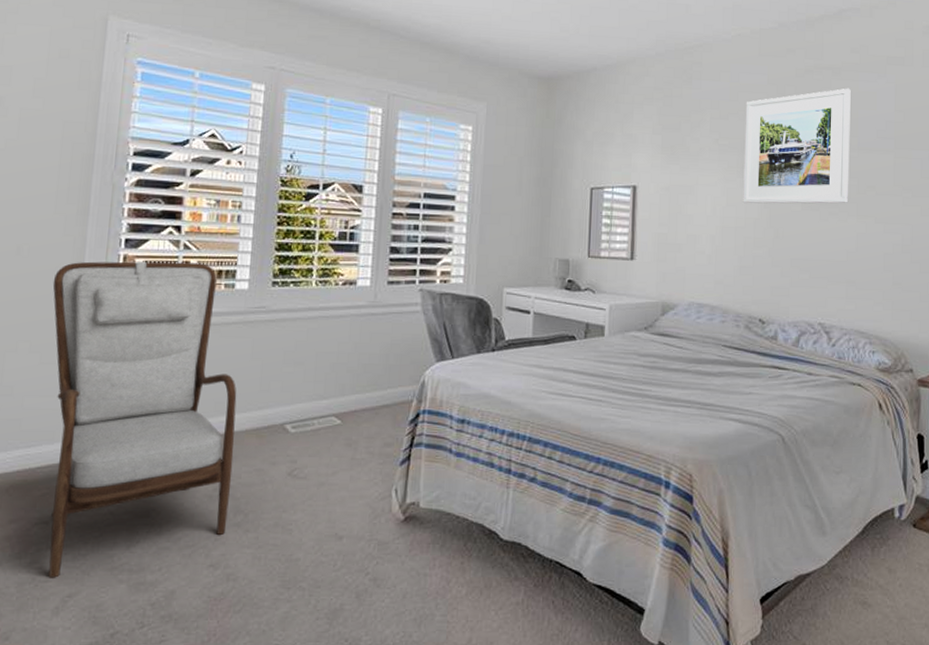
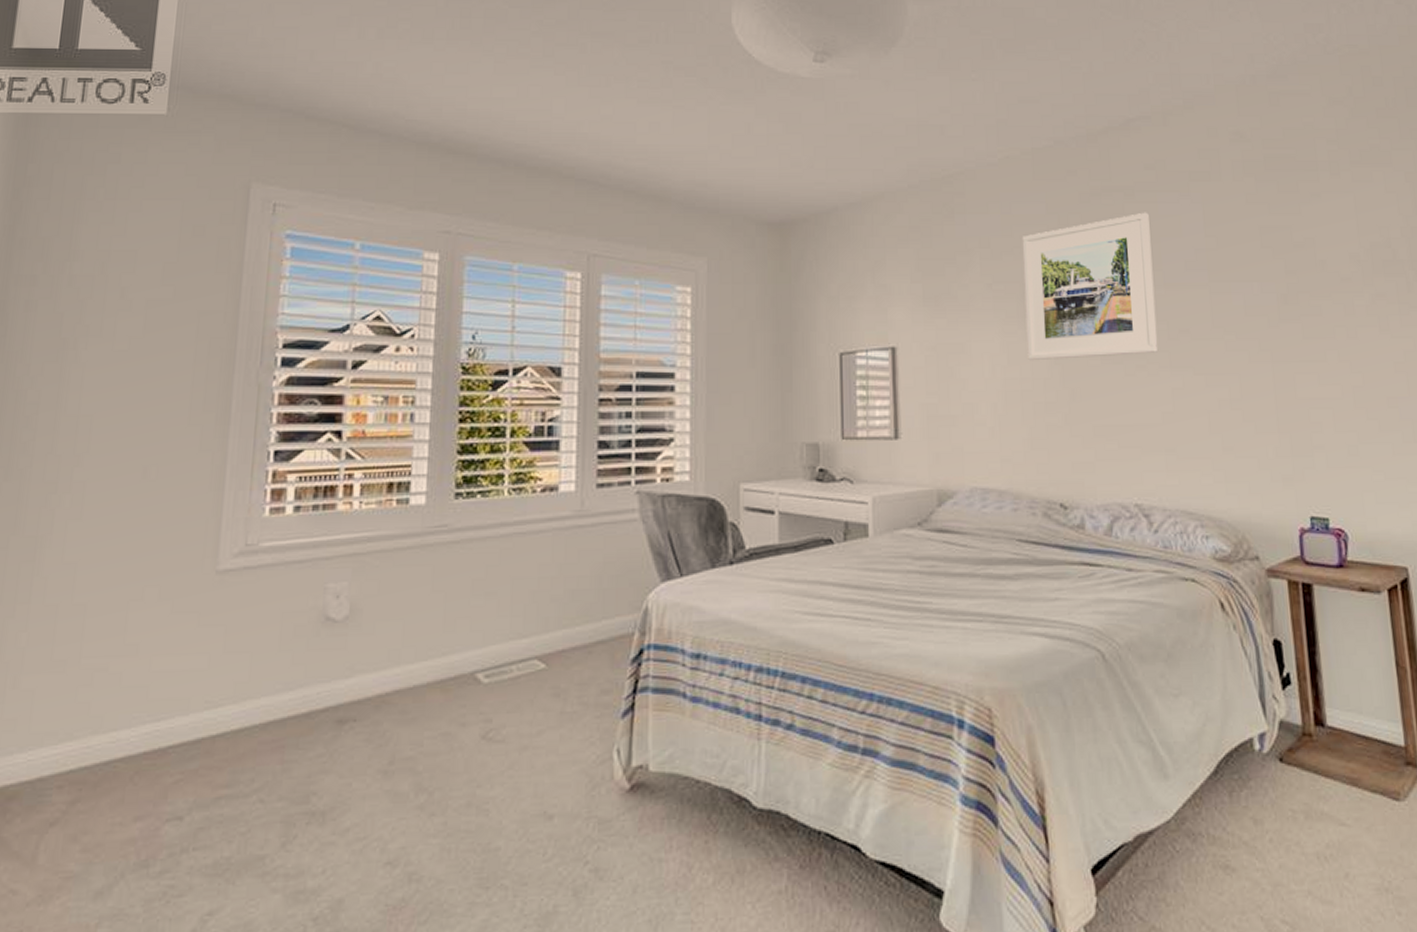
armchair: present [48,261,237,578] -> none [183,475,415,891]

